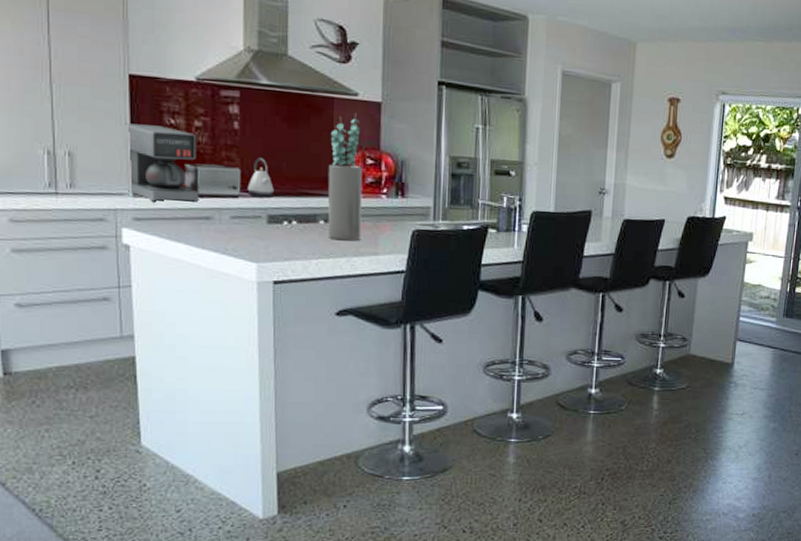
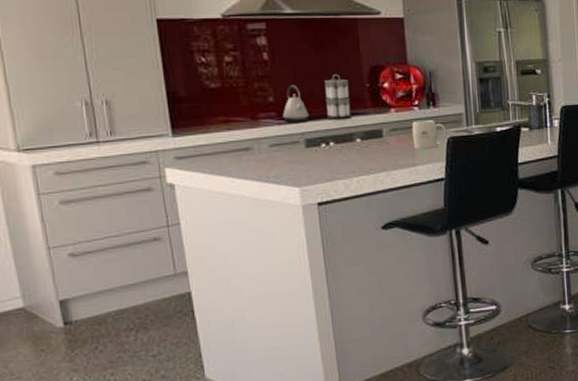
coffee maker: present [125,123,199,203] -> none [158,65,237,140]
toaster: present [184,163,240,199] -> none [219,95,276,131]
spice rack: none [293,152,318,201] -> present [324,75,351,121]
vase: present [327,112,363,241] -> none [357,30,398,156]
mug: none [377,209,413,240] -> present [411,120,447,150]

